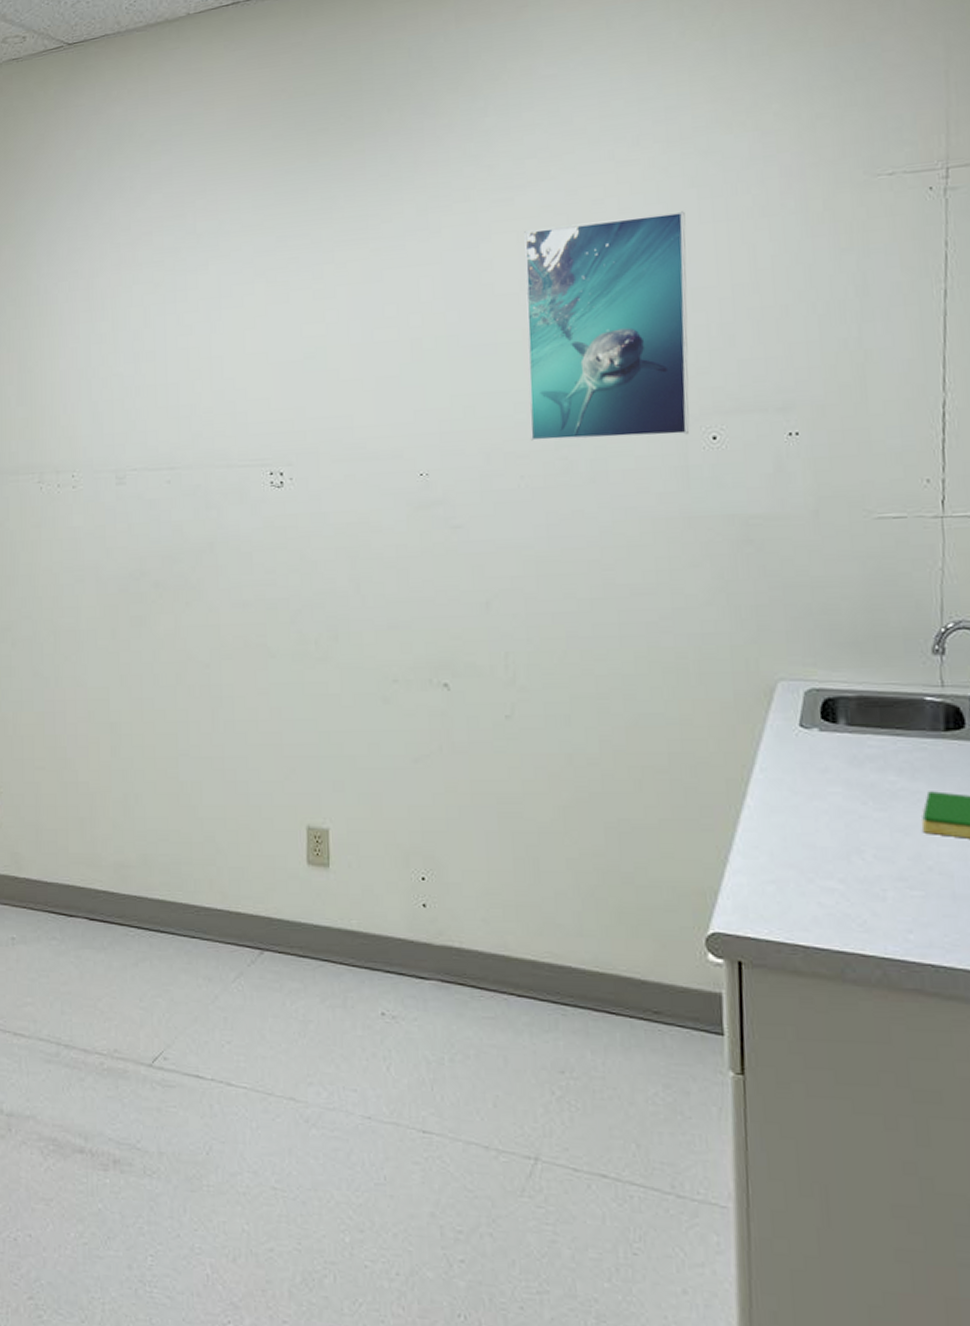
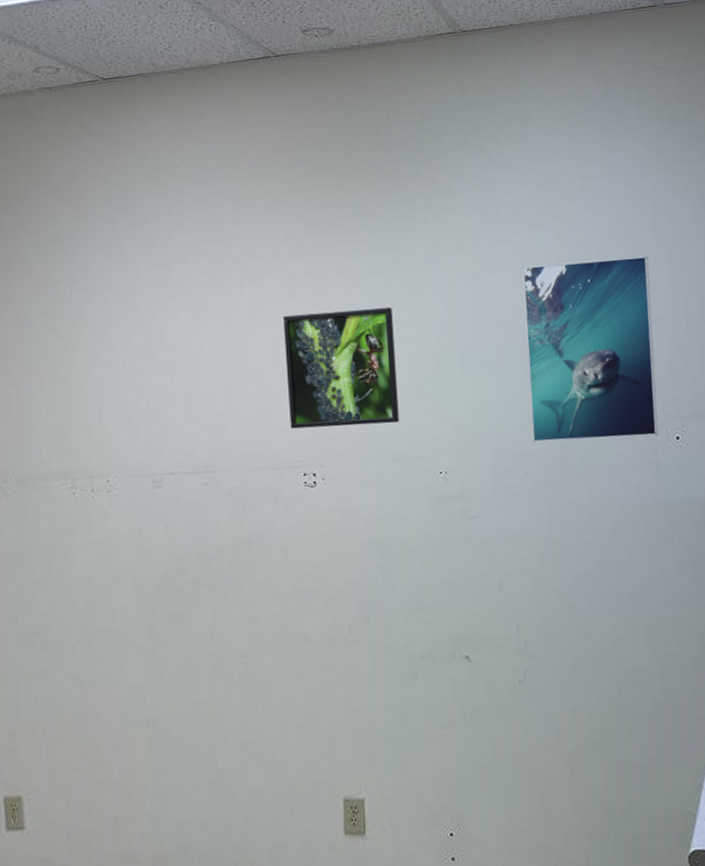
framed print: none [251,283,376,423] -> present [283,307,400,429]

